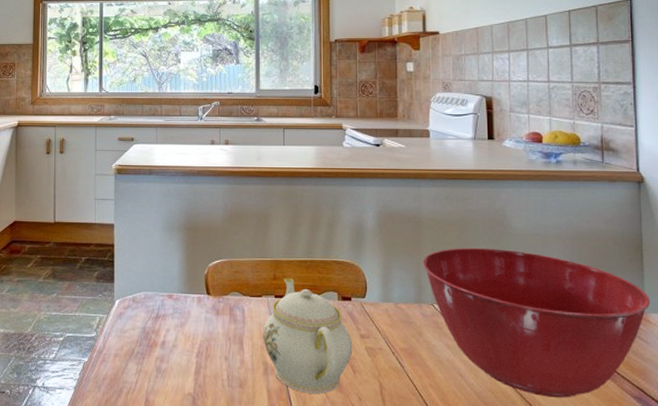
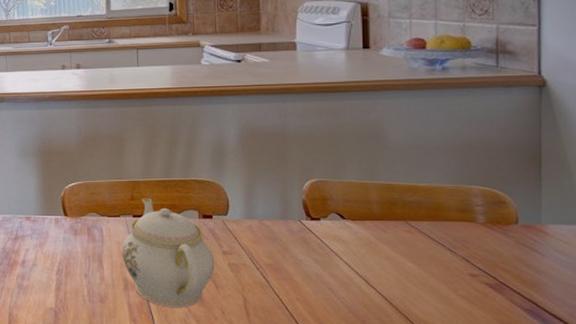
mixing bowl: present [423,248,651,398] -> none [289,163,549,311]

